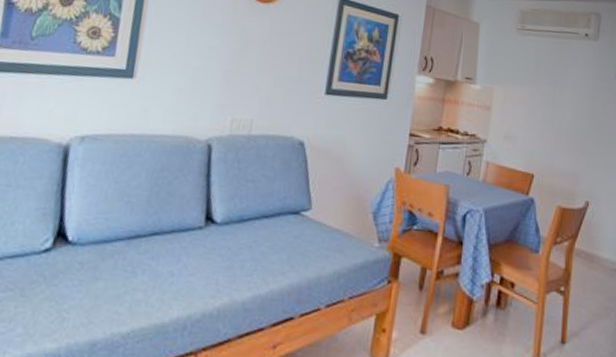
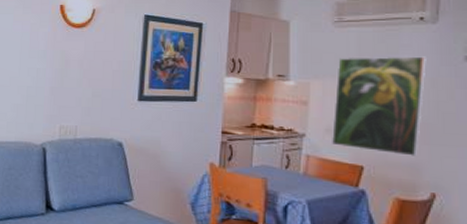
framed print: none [509,65,588,166] -> present [332,56,426,156]

